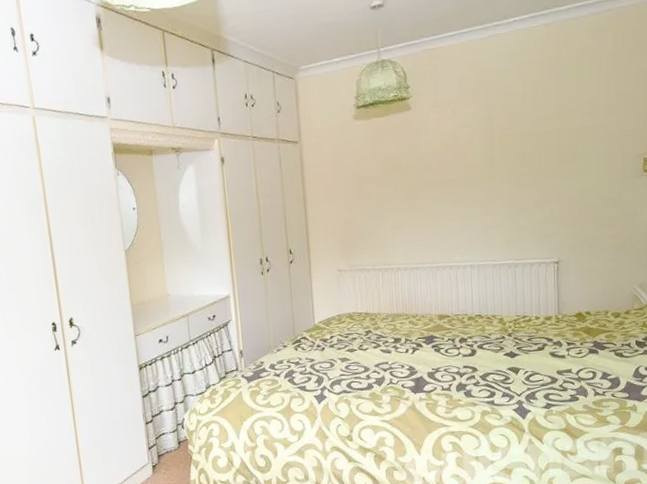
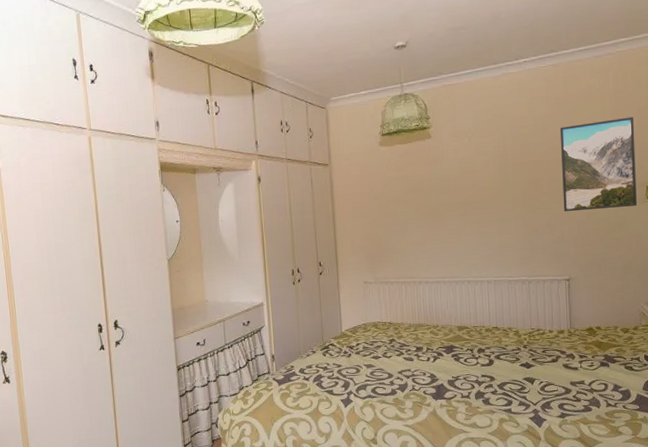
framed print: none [551,81,633,188] -> present [559,116,637,211]

